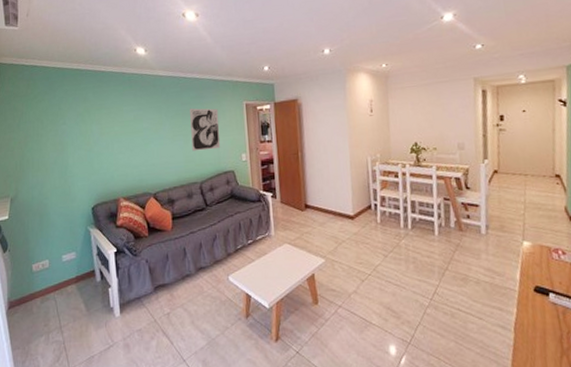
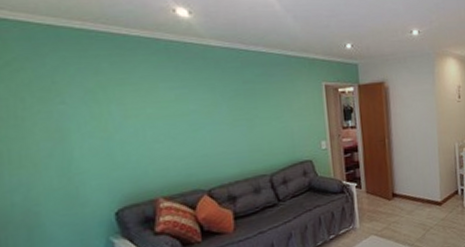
wall art: present [190,108,221,151] -> none [254,88,295,139]

